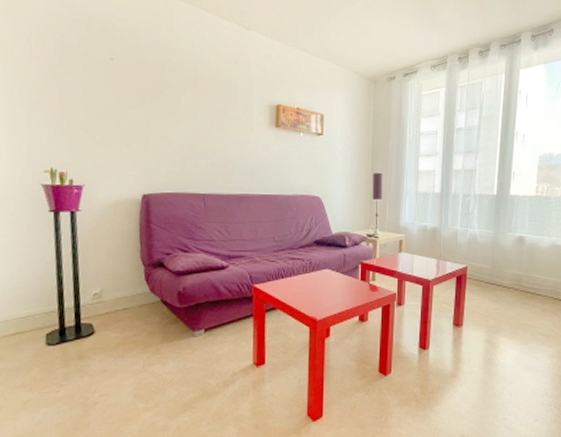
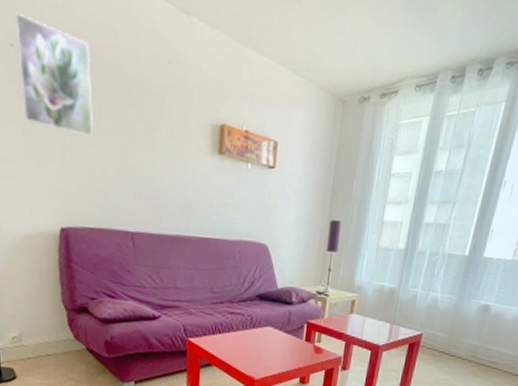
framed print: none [114,36,173,122] -> present [13,11,93,139]

